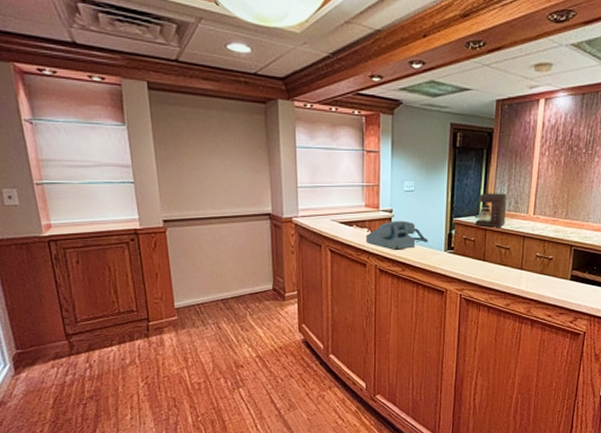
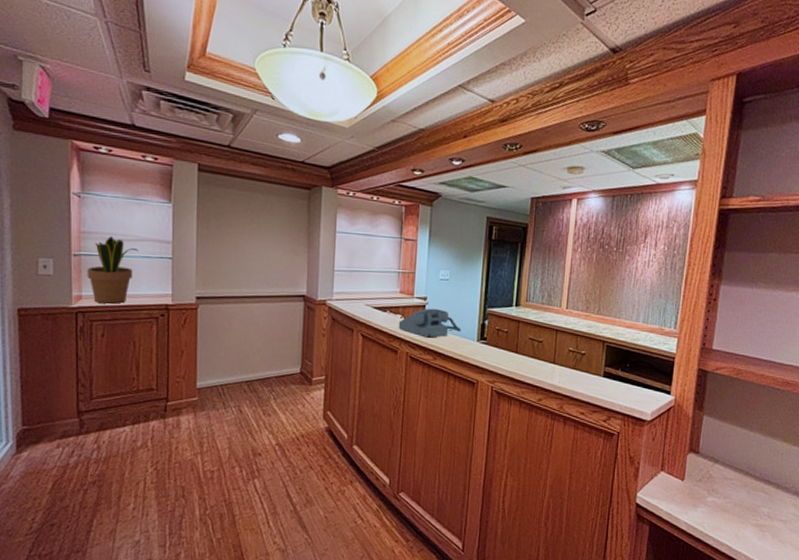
potted plant: none [52,163,100,231] -> present [87,236,139,304]
coffee maker: present [473,193,507,228] -> none [507,285,540,320]

